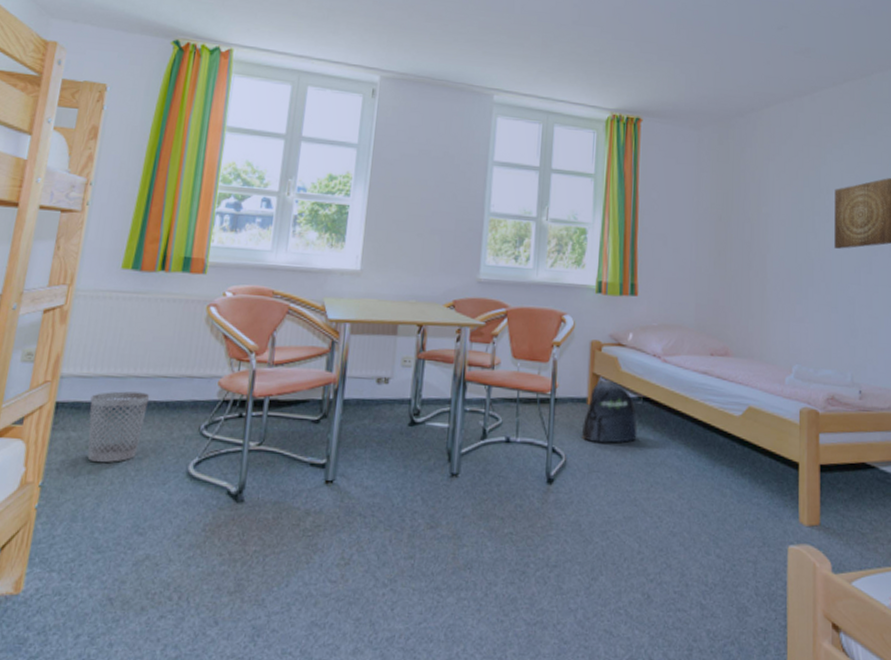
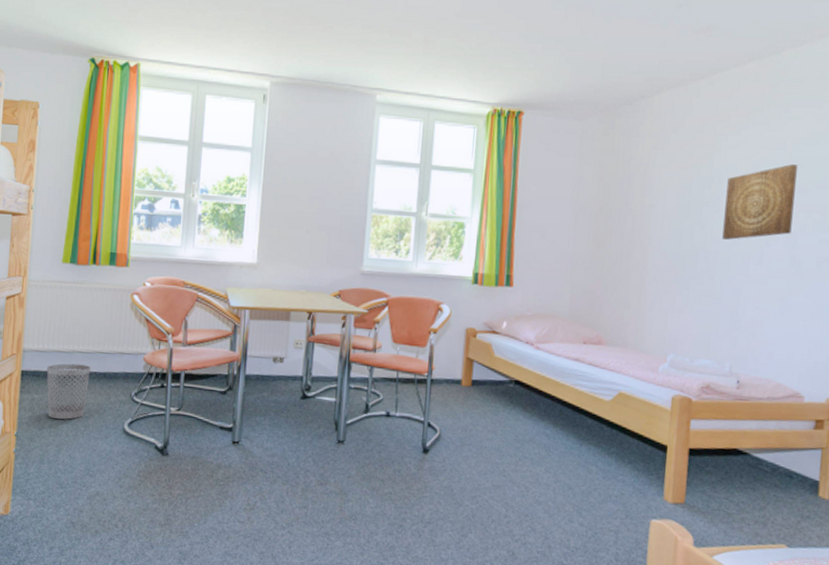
backpack: present [581,379,638,443] -> none [454,363,509,421]

